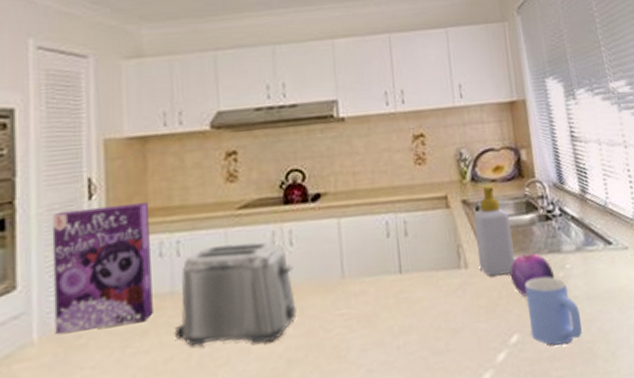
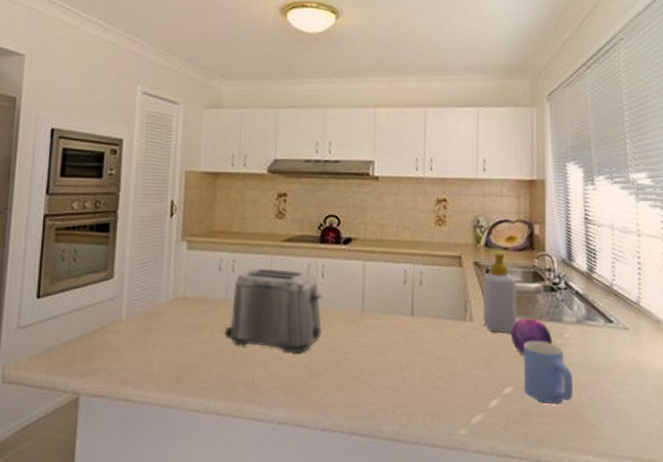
cereal box: present [51,202,153,334] -> none [138,223,214,319]

